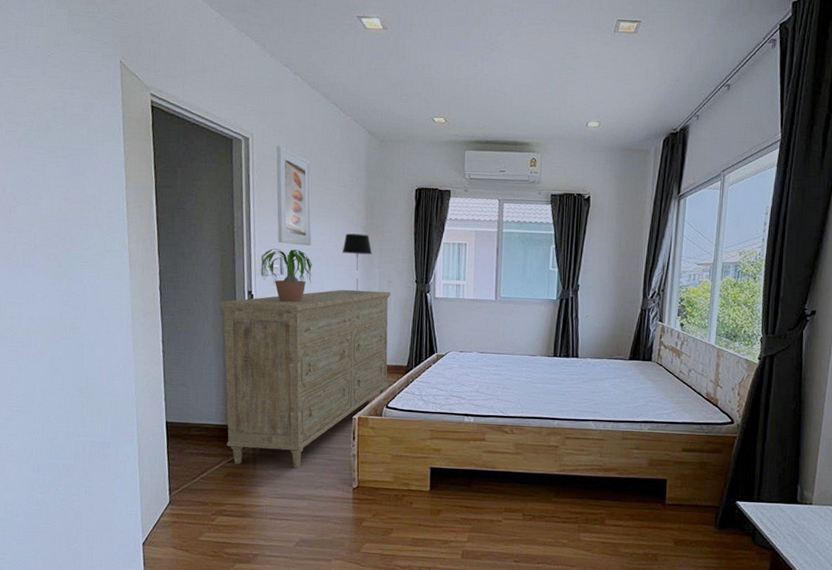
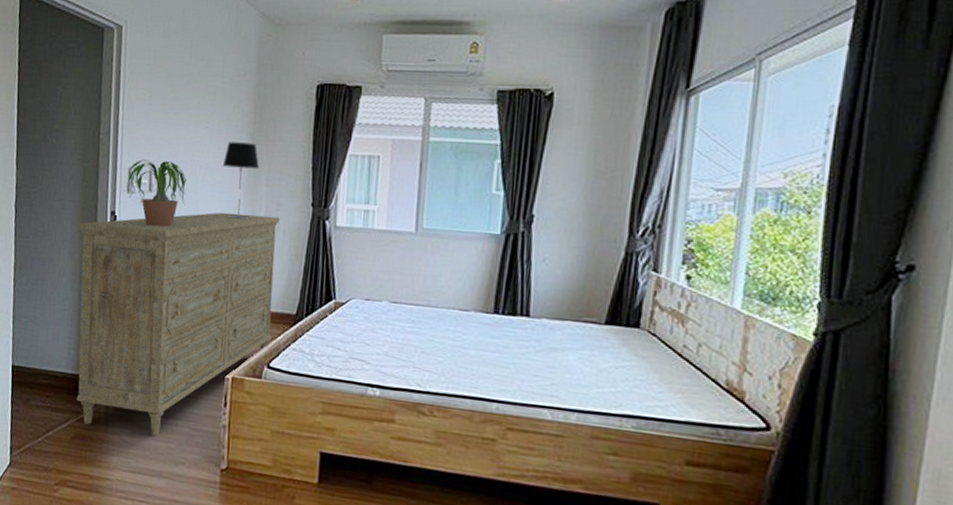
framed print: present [276,146,312,246] -> none [148,34,192,157]

